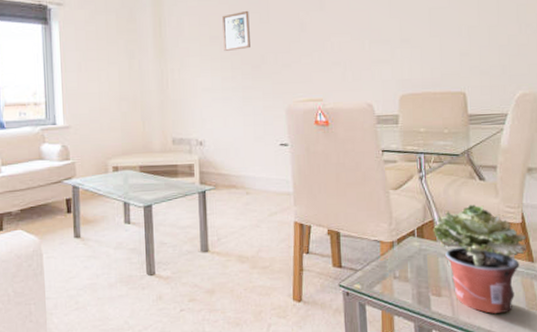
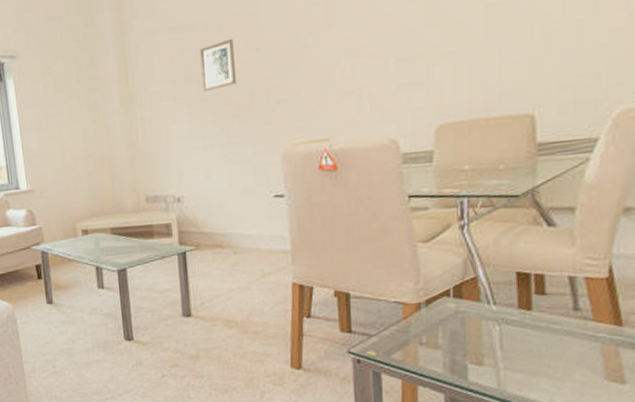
potted plant: present [434,204,527,314] -> none [477,256,615,387]

